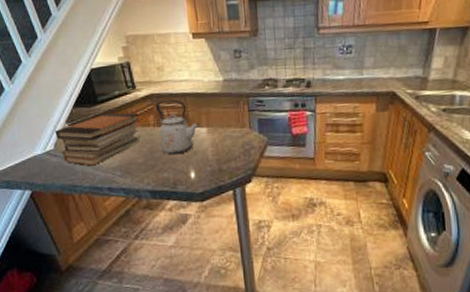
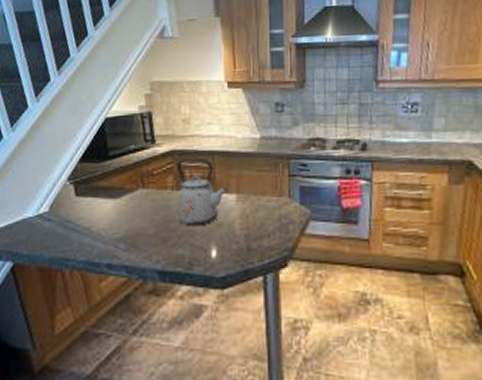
book stack: present [54,113,139,166] -> none [52,171,155,235]

